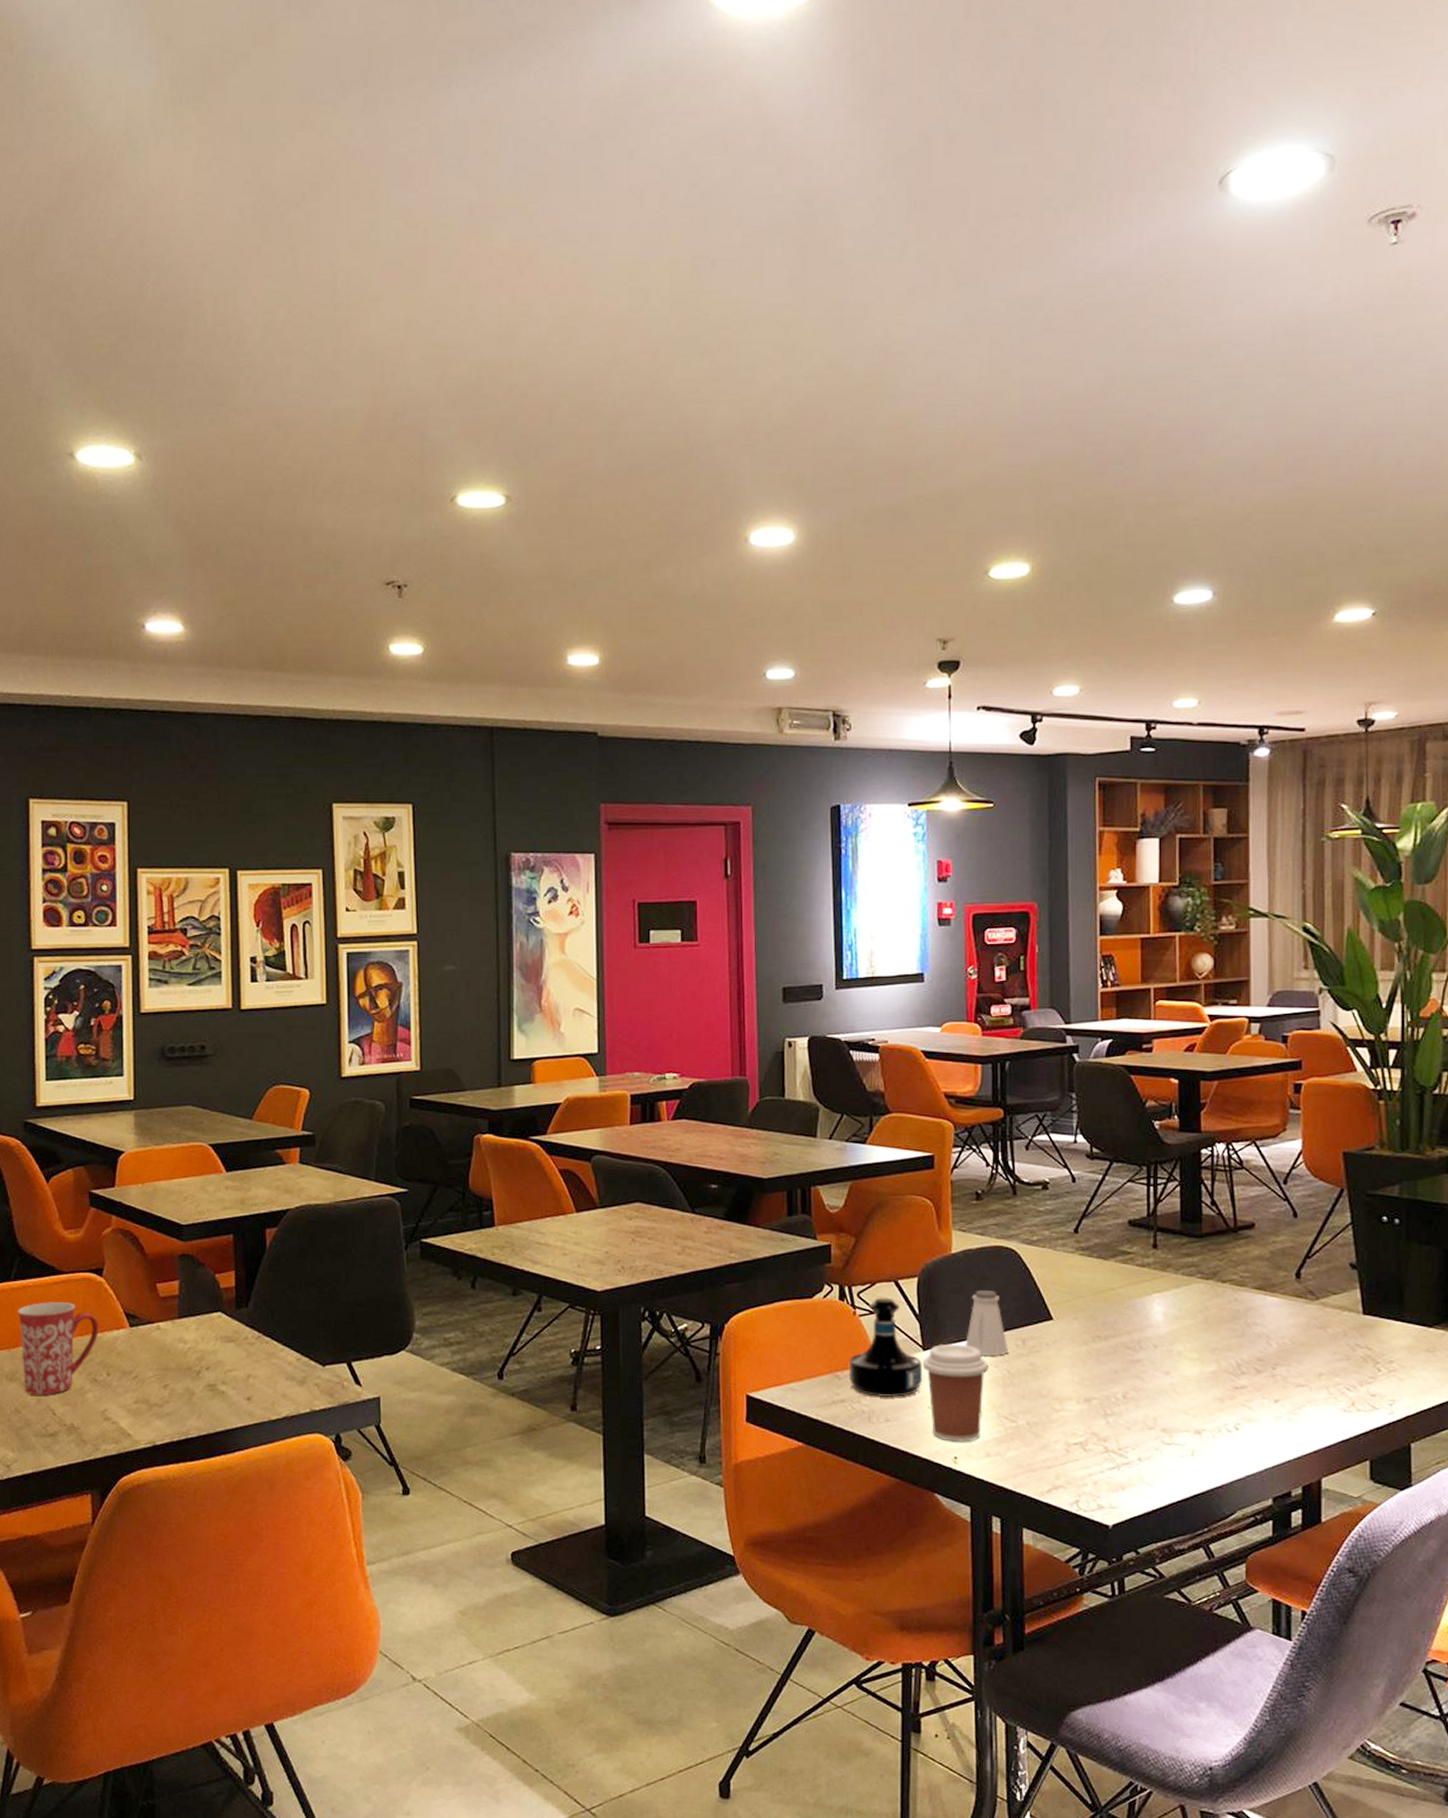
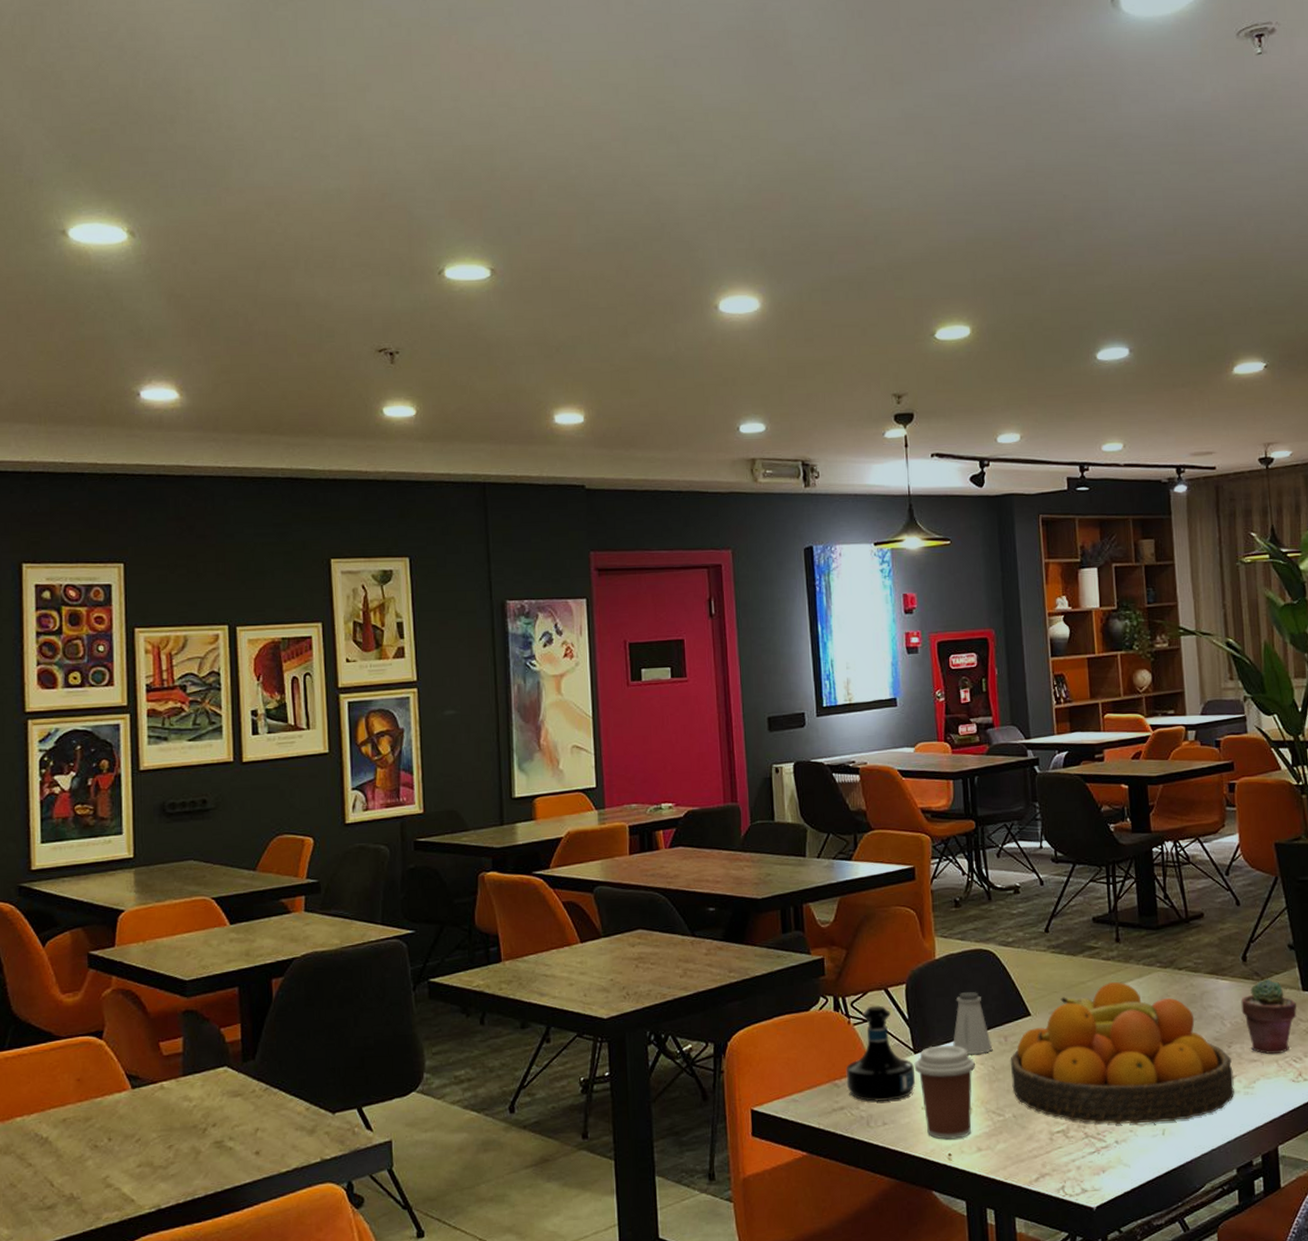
mug: present [17,1302,99,1395] -> none [12,1068,99,1167]
fruit bowl: none [1027,1290,1276,1443] -> present [1010,981,1234,1124]
potted succulent: none [1291,1299,1356,1380] -> present [1241,979,1297,1054]

